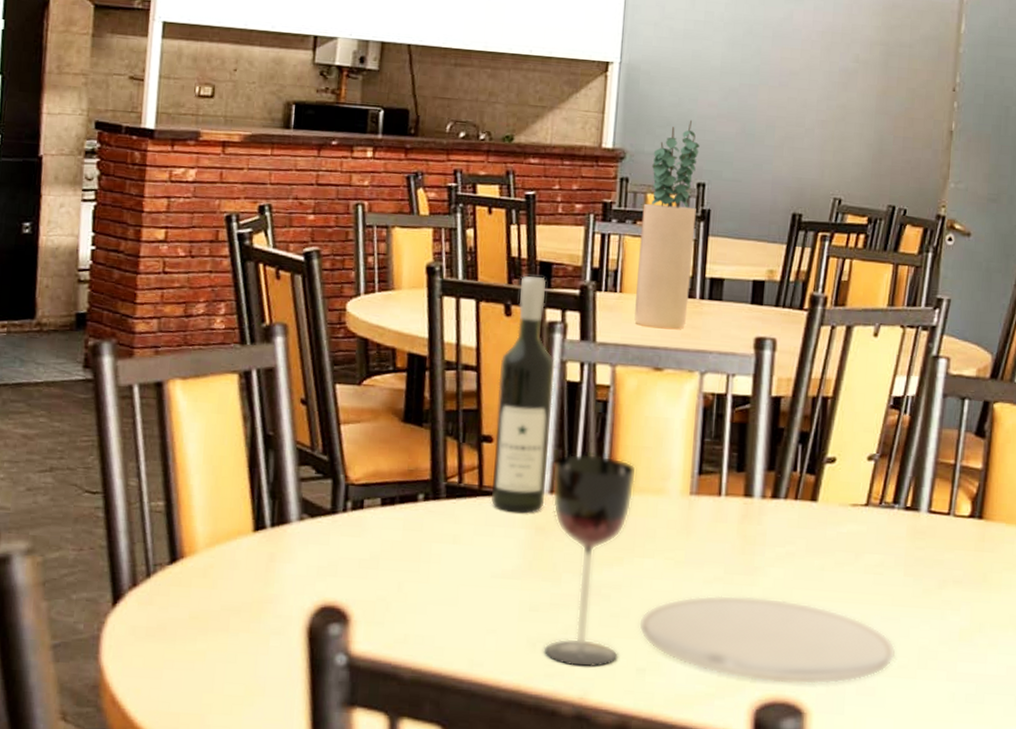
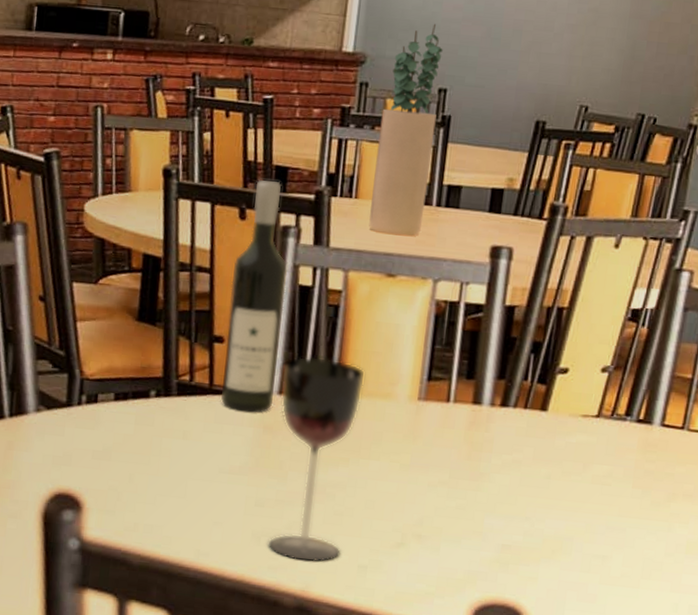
plate: present [638,594,896,685] -> none [361,498,620,589]

